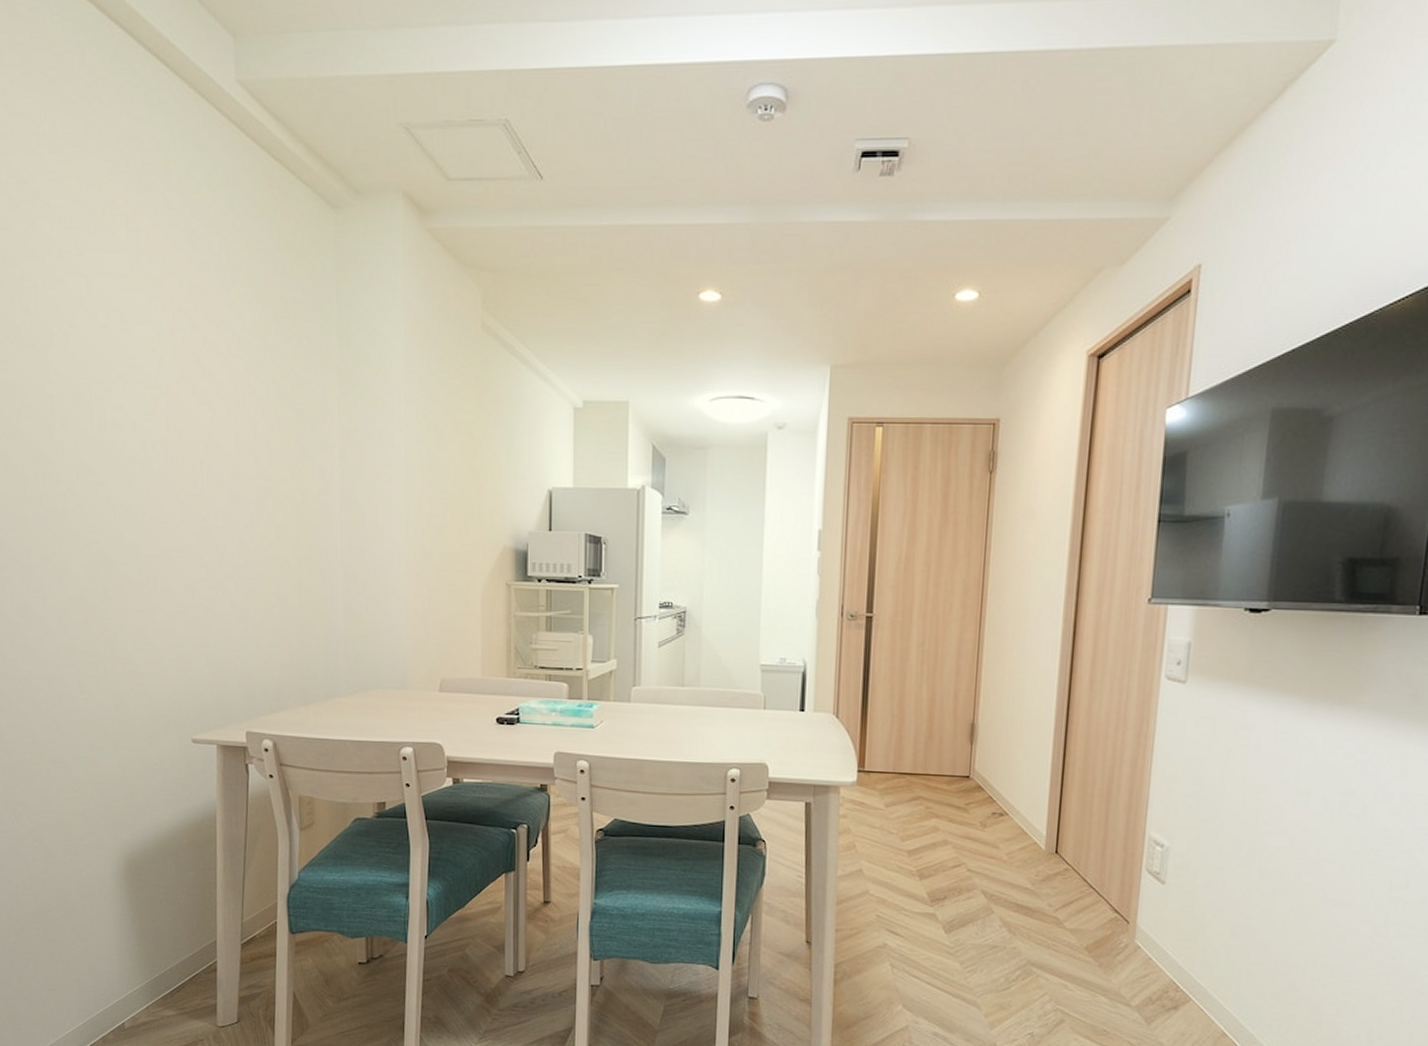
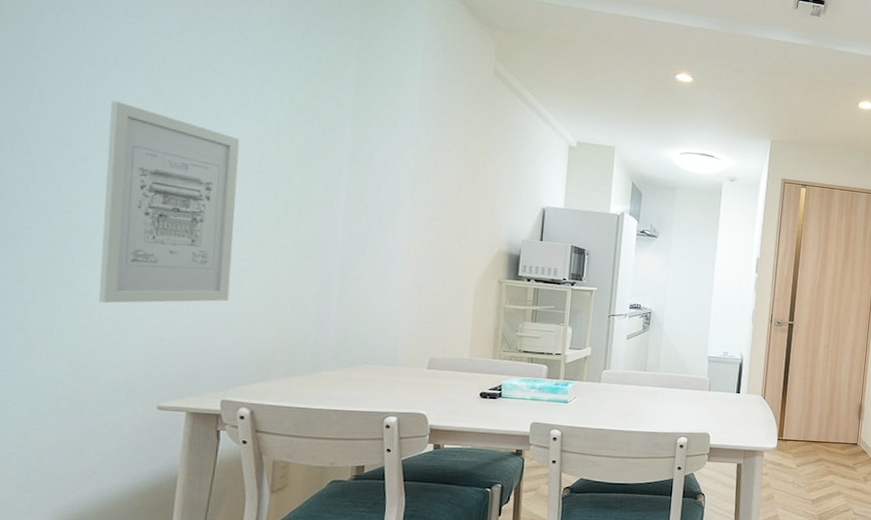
wall art: none [119,418,242,634] -> present [98,101,240,304]

